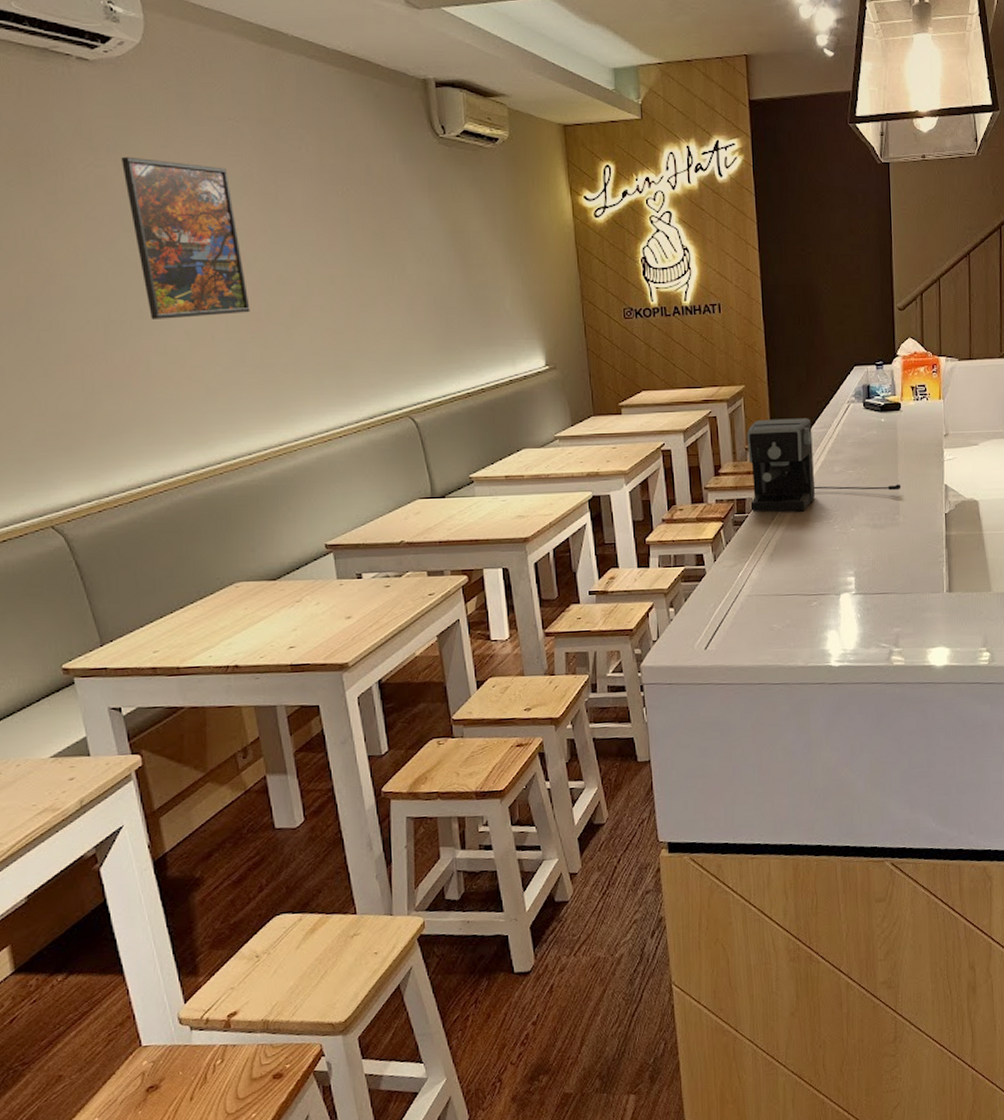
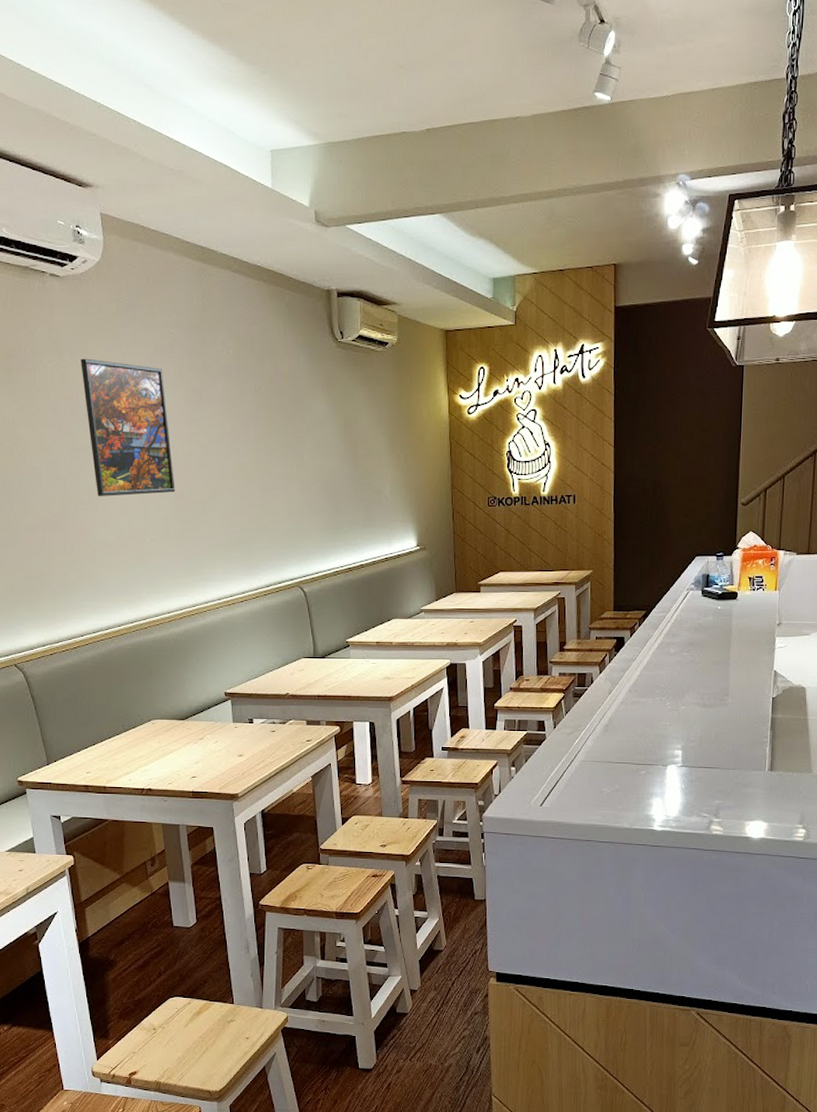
coffee maker: present [746,418,901,513] -> none [591,602,732,688]

